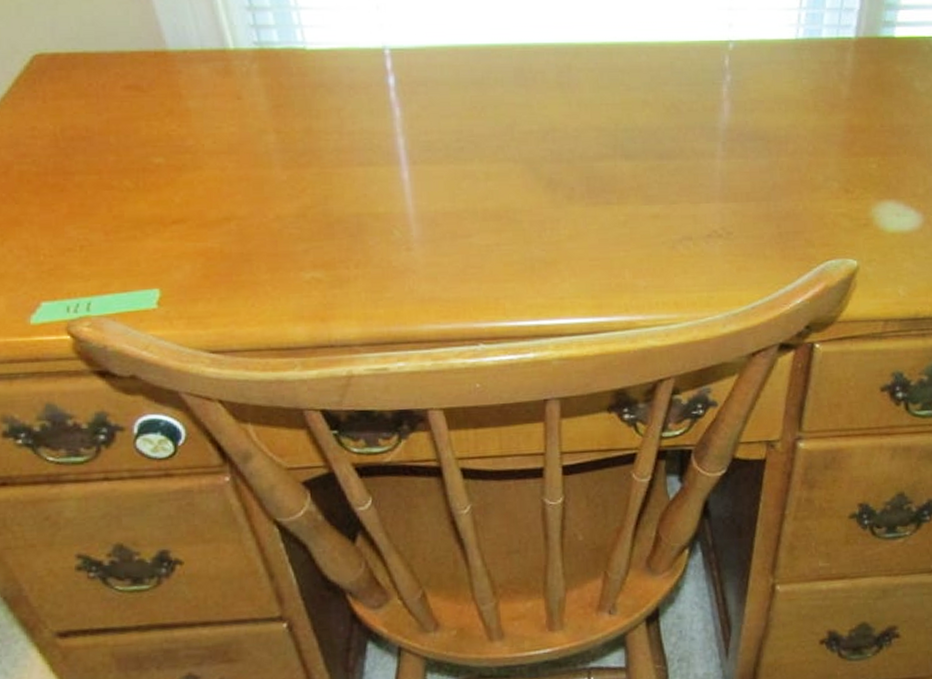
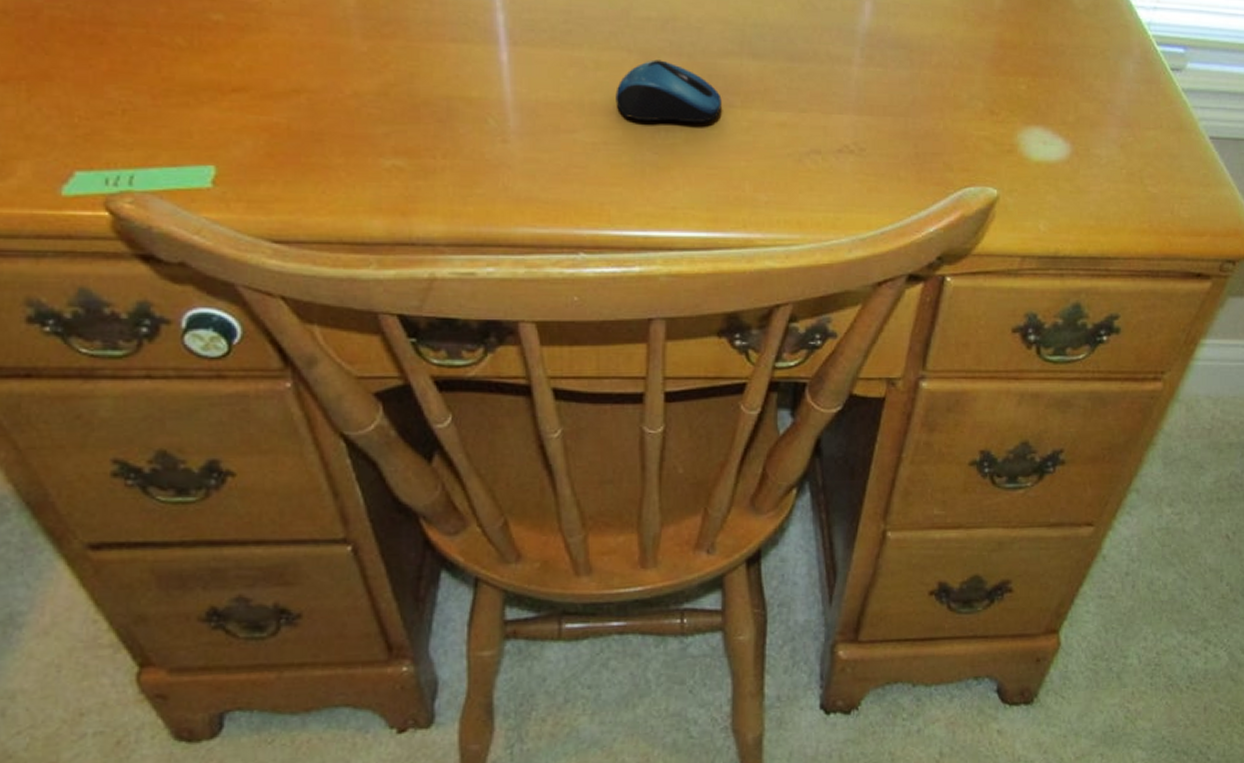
computer mouse: none [505,167,600,223] -> present [615,59,722,123]

